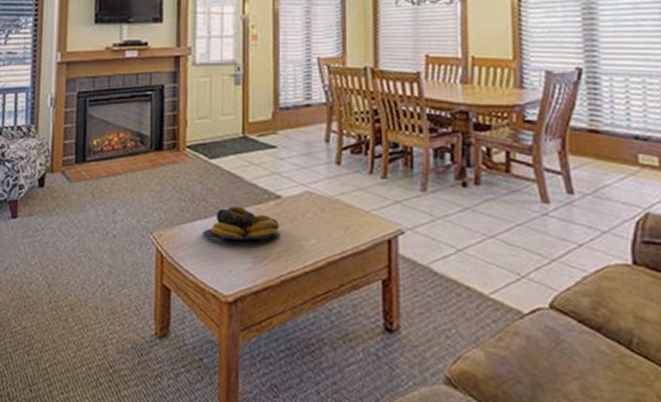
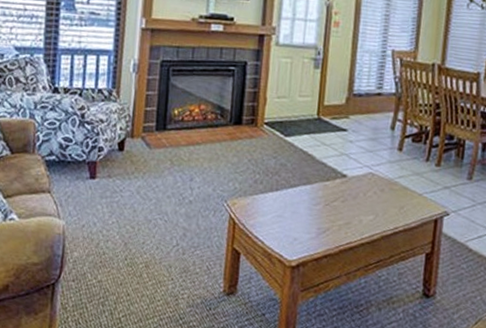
fruit bowl: present [203,206,280,240] -> none [273,181,343,213]

